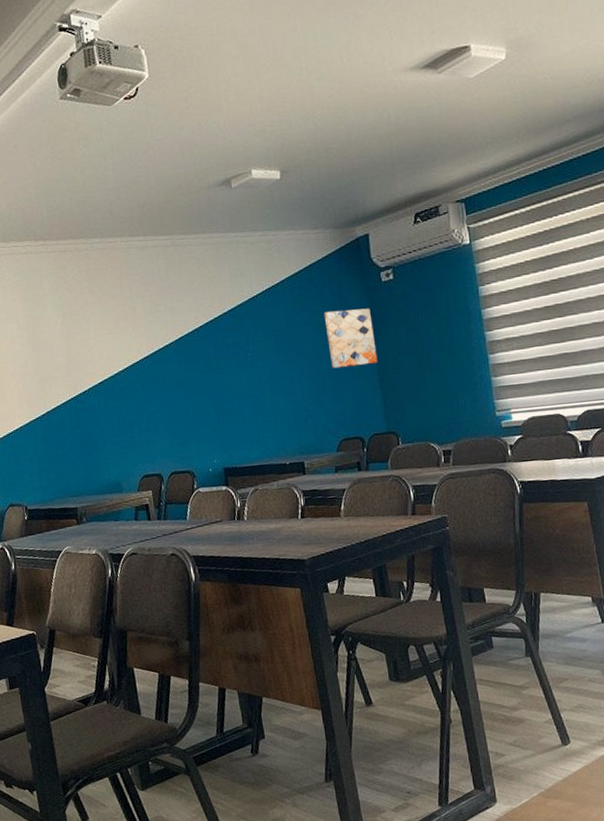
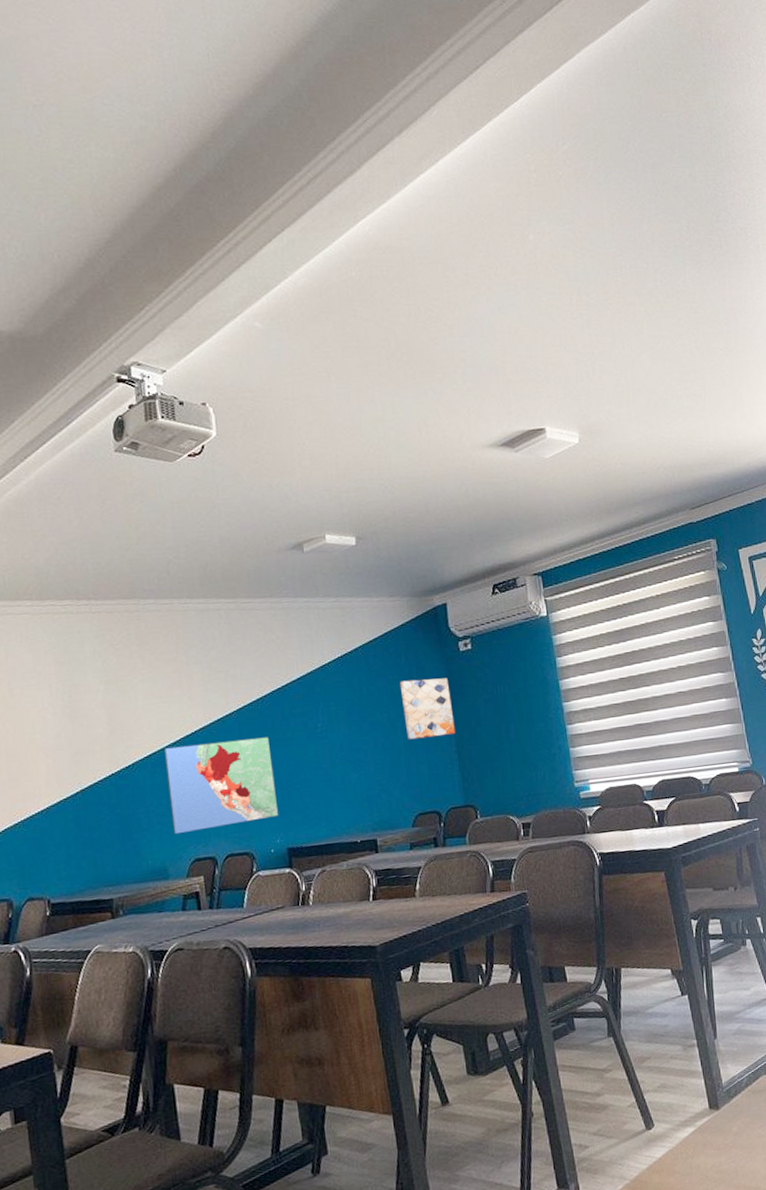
map: none [114,365,214,453] -> present [165,737,278,835]

